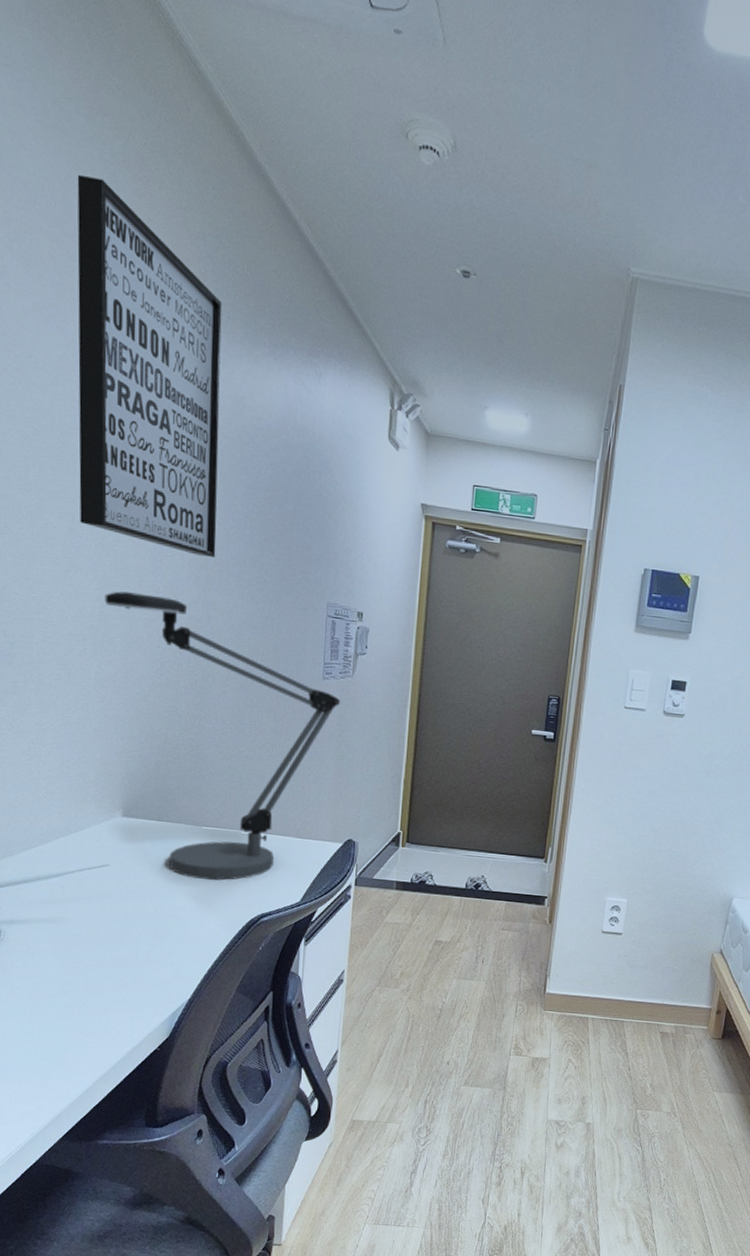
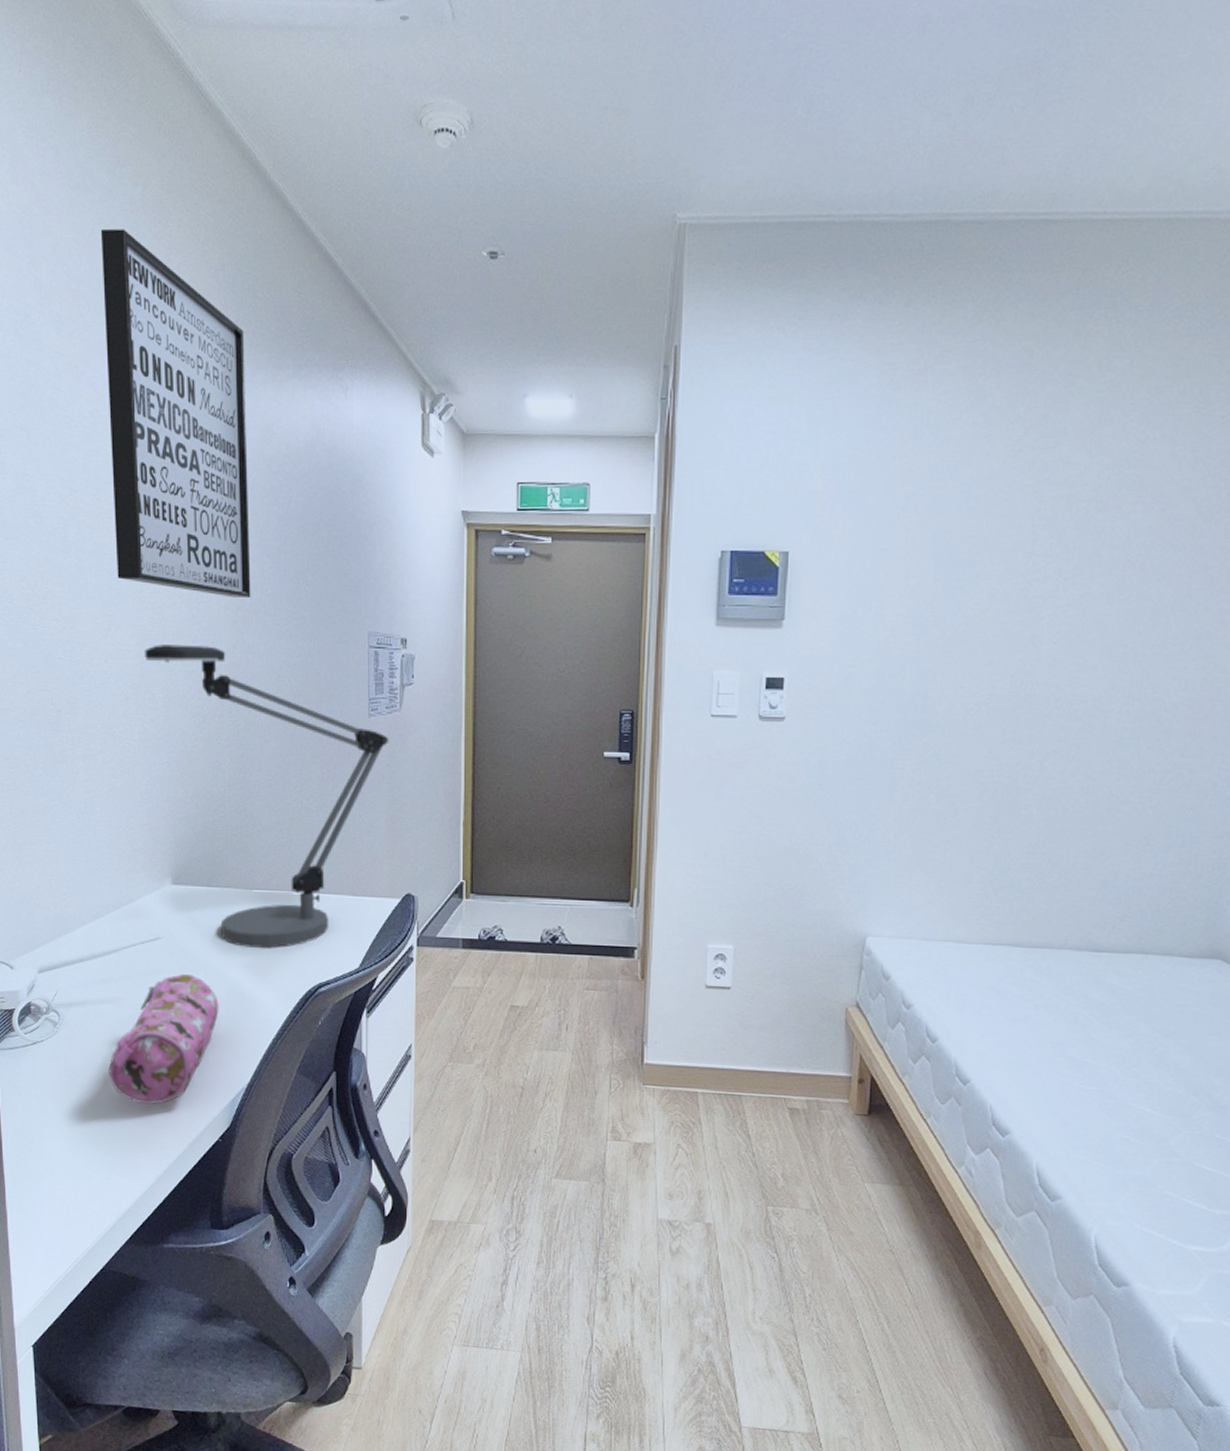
pencil case: none [49,899,164,1016] -> present [108,974,219,1104]

